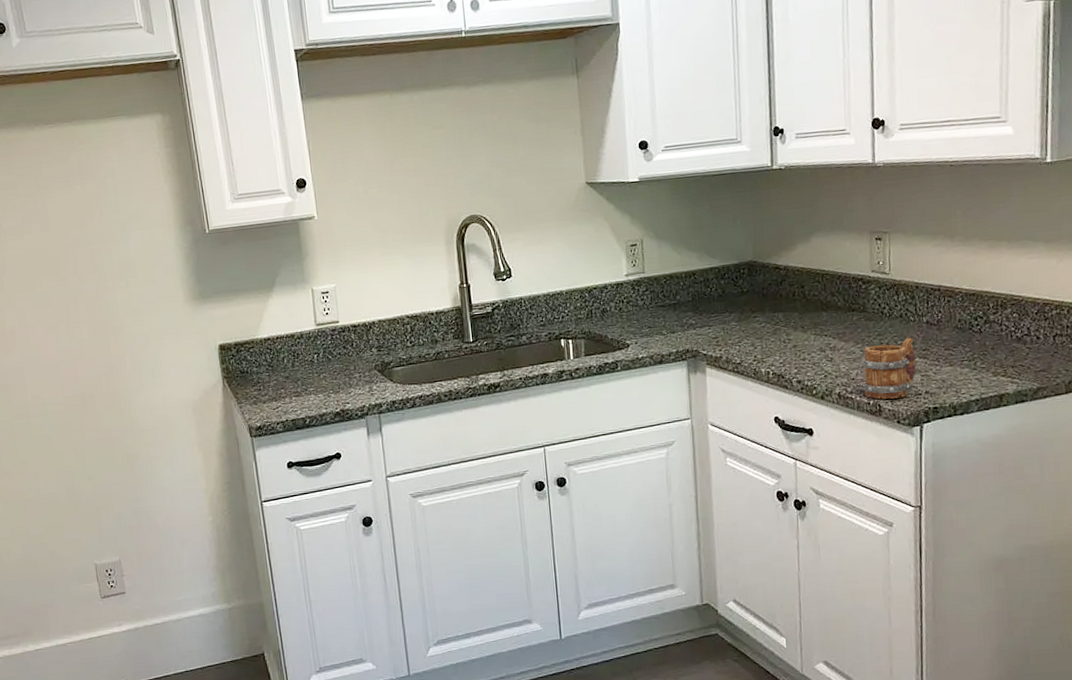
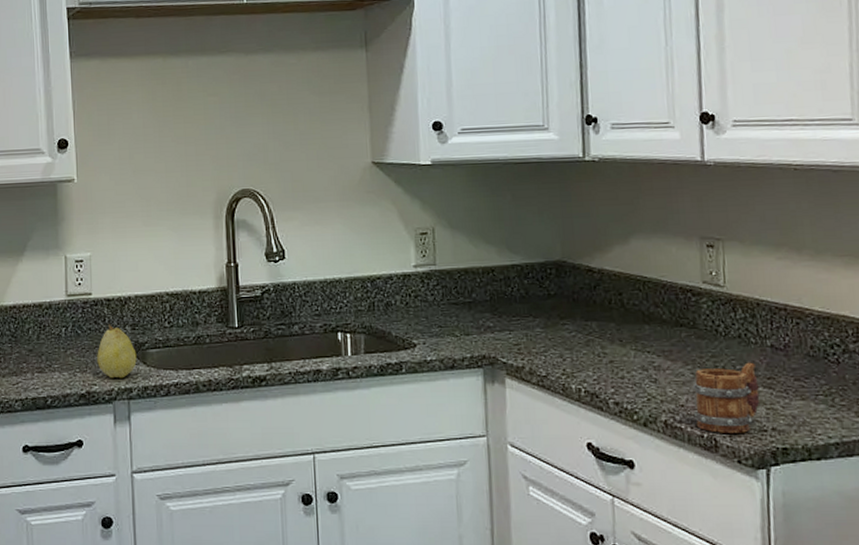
fruit: none [347,348,384,396] -> present [97,324,137,379]

